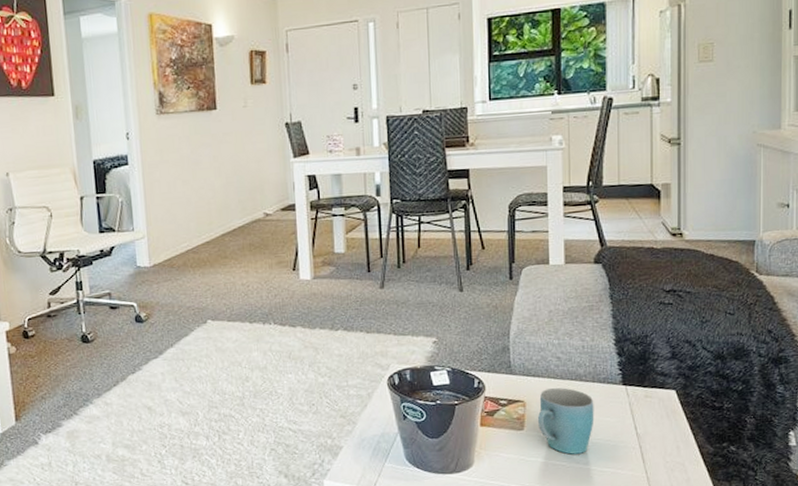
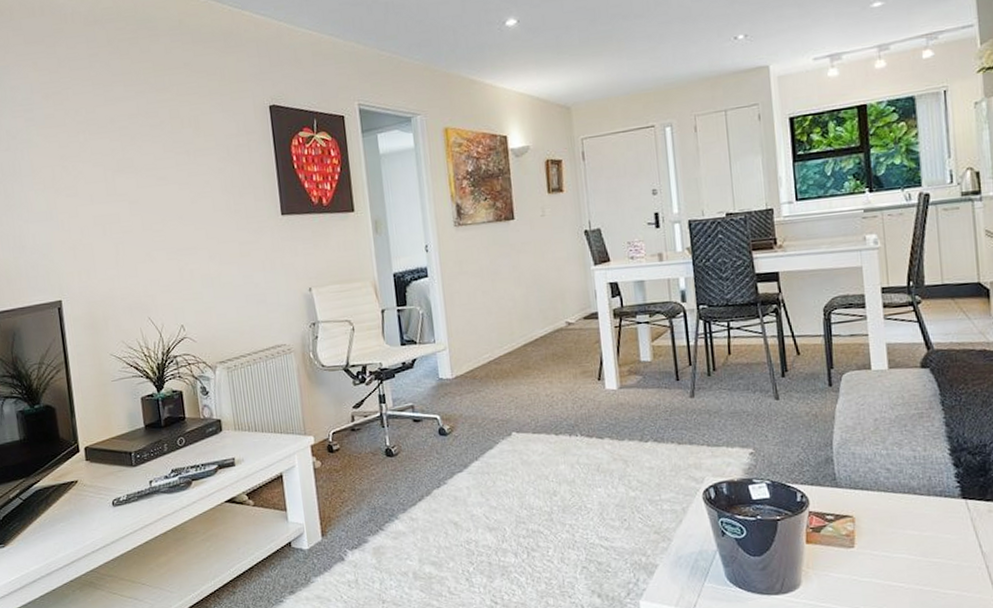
mug: present [537,387,594,455] -> none [868,501,933,575]

